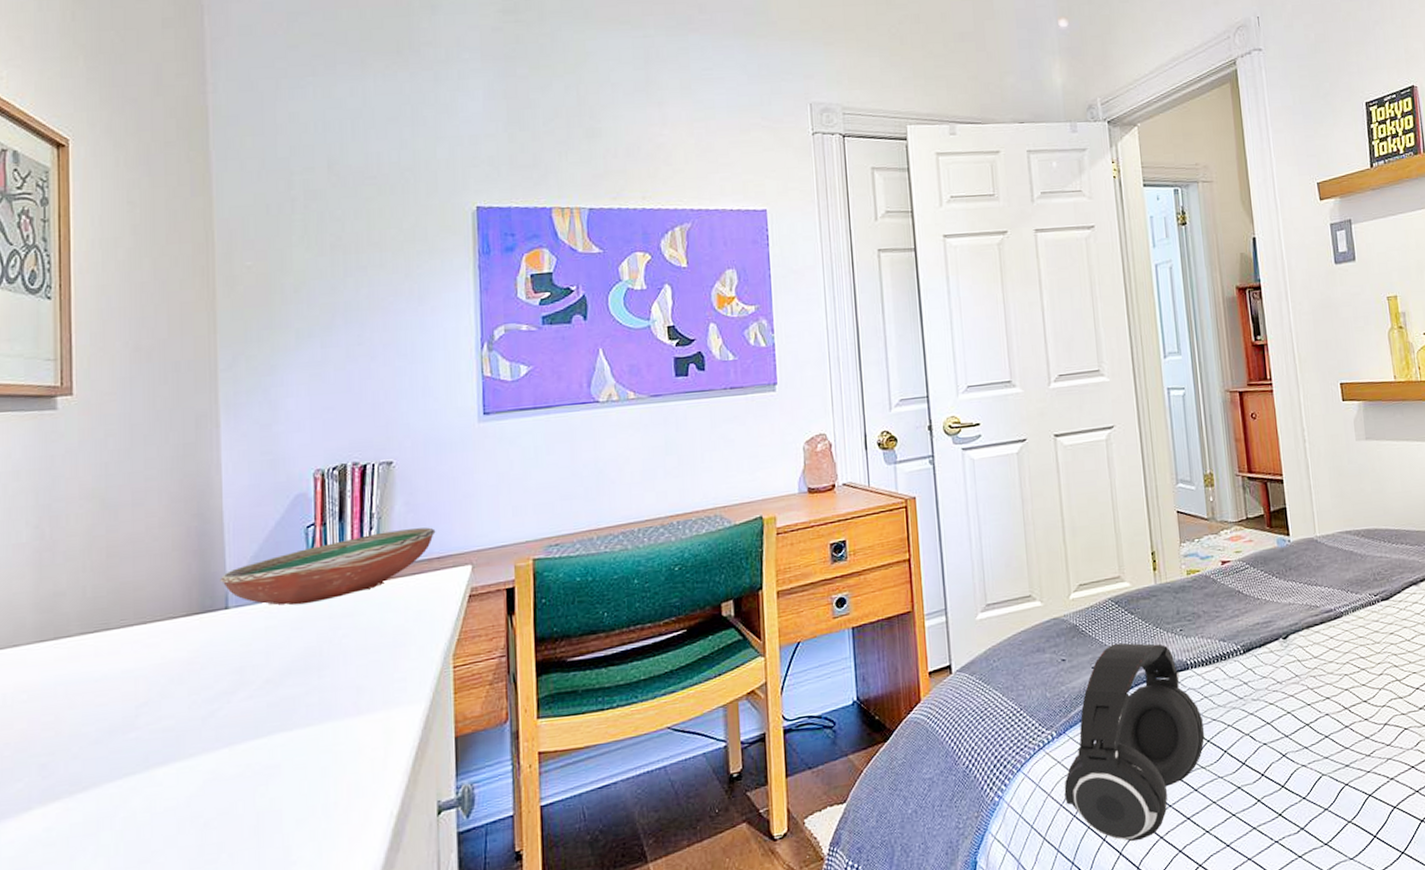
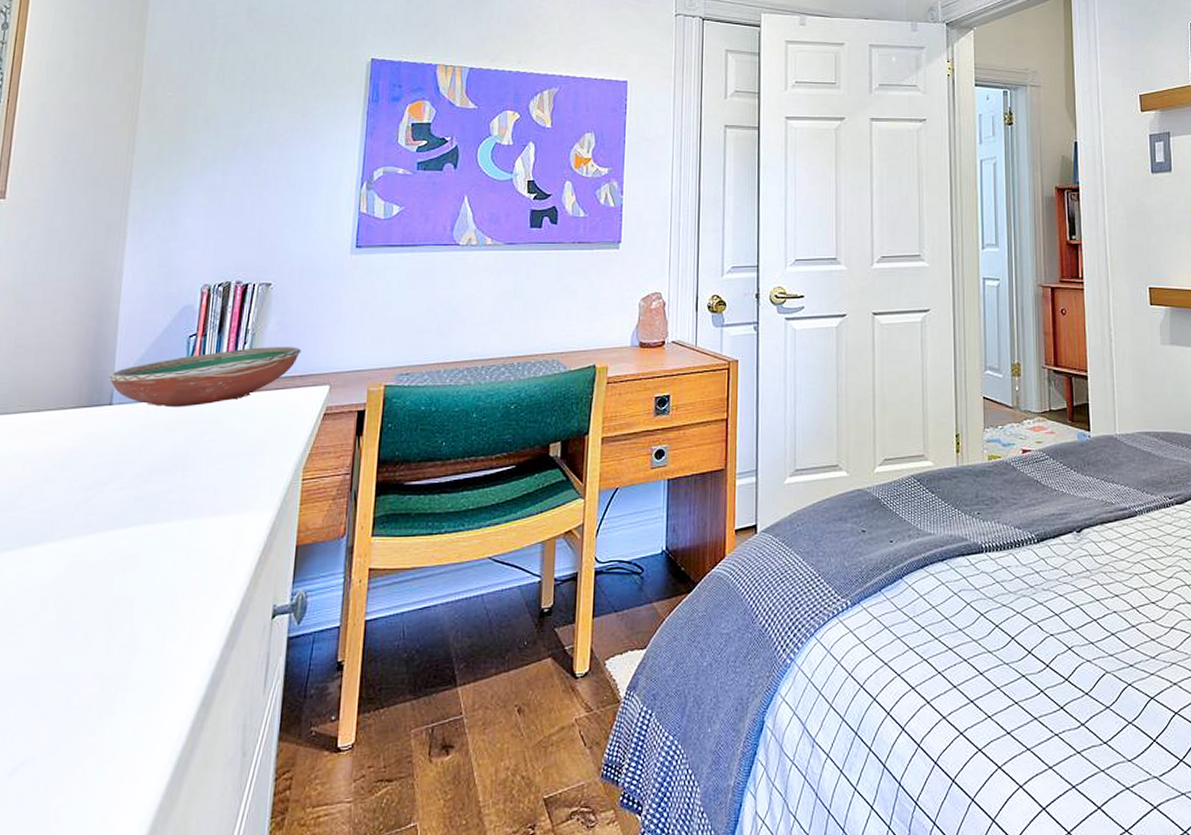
headphones: present [1064,642,1205,842] -> none [854,520,994,719]

